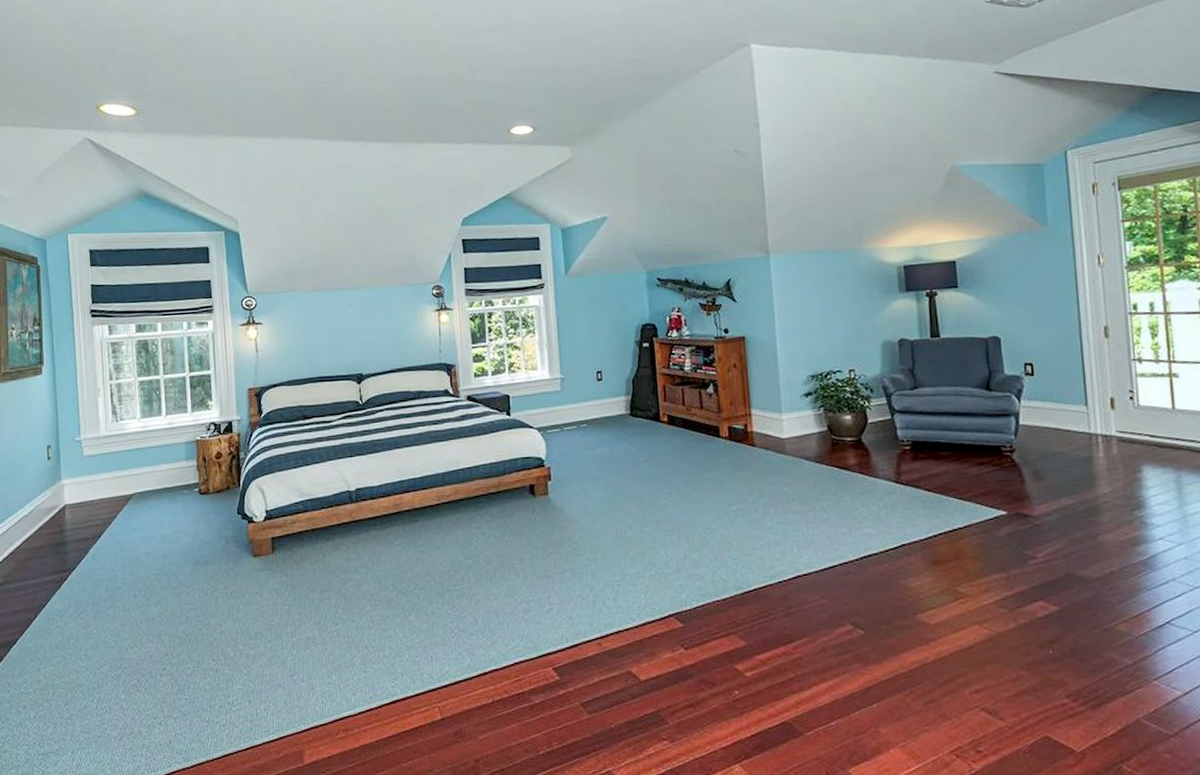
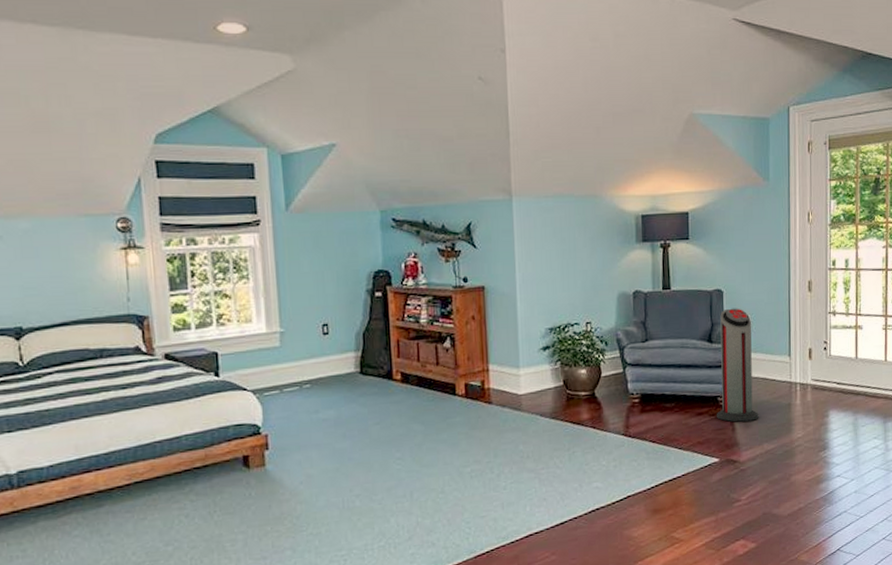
air purifier: none [998,355,1053,474] -> present [717,308,759,422]

